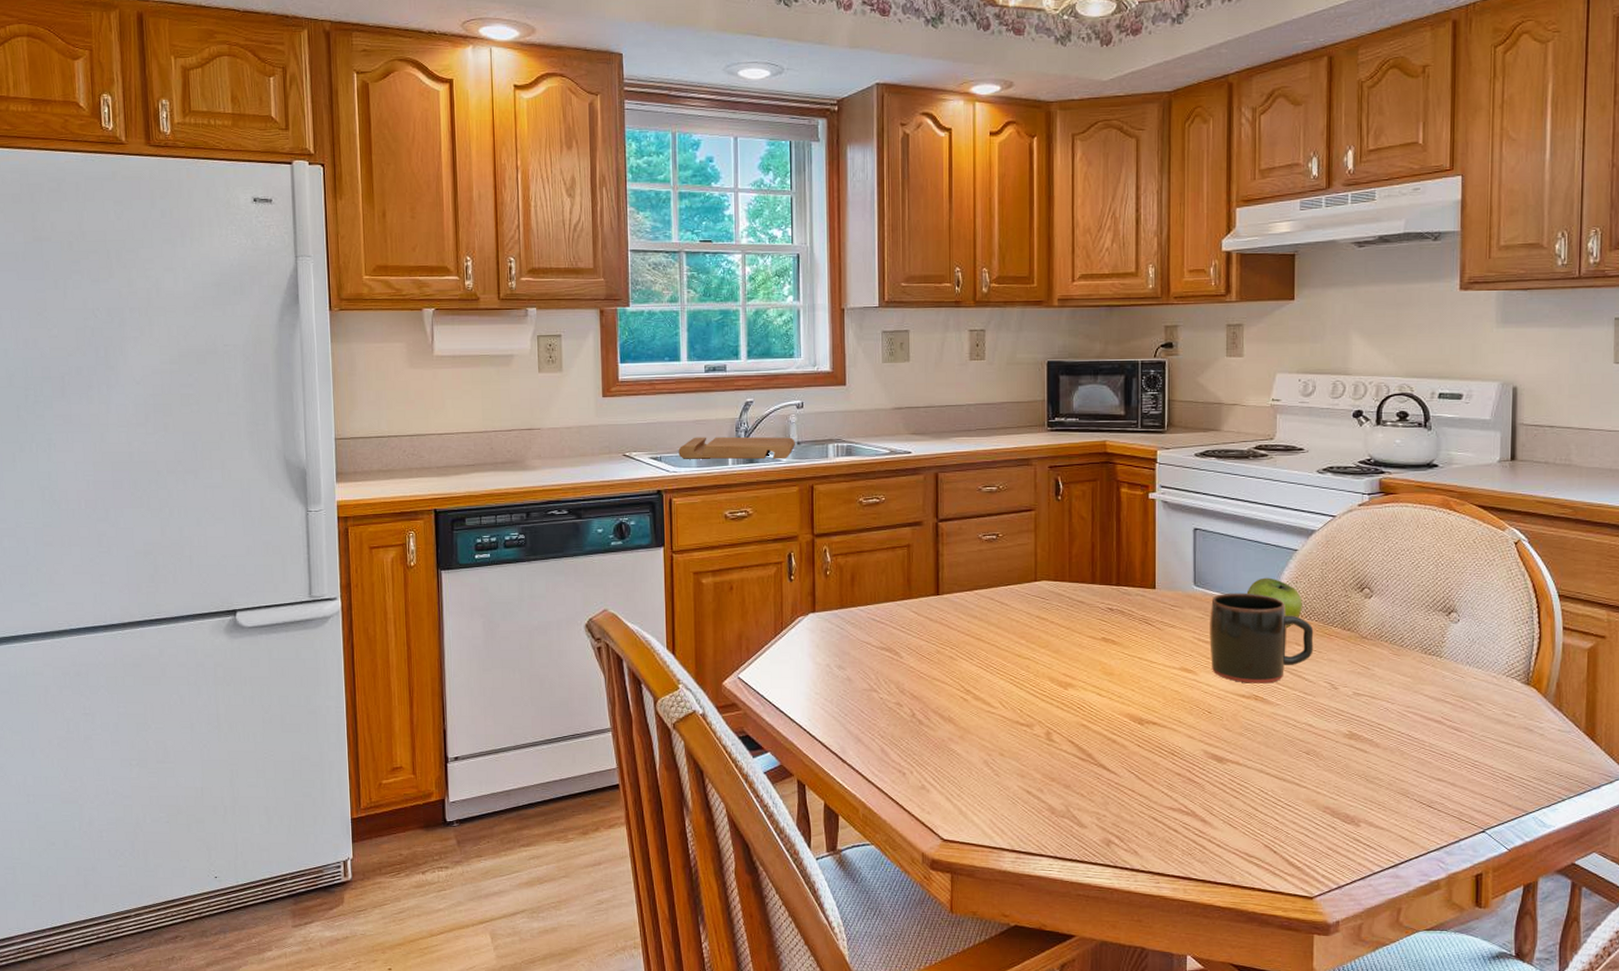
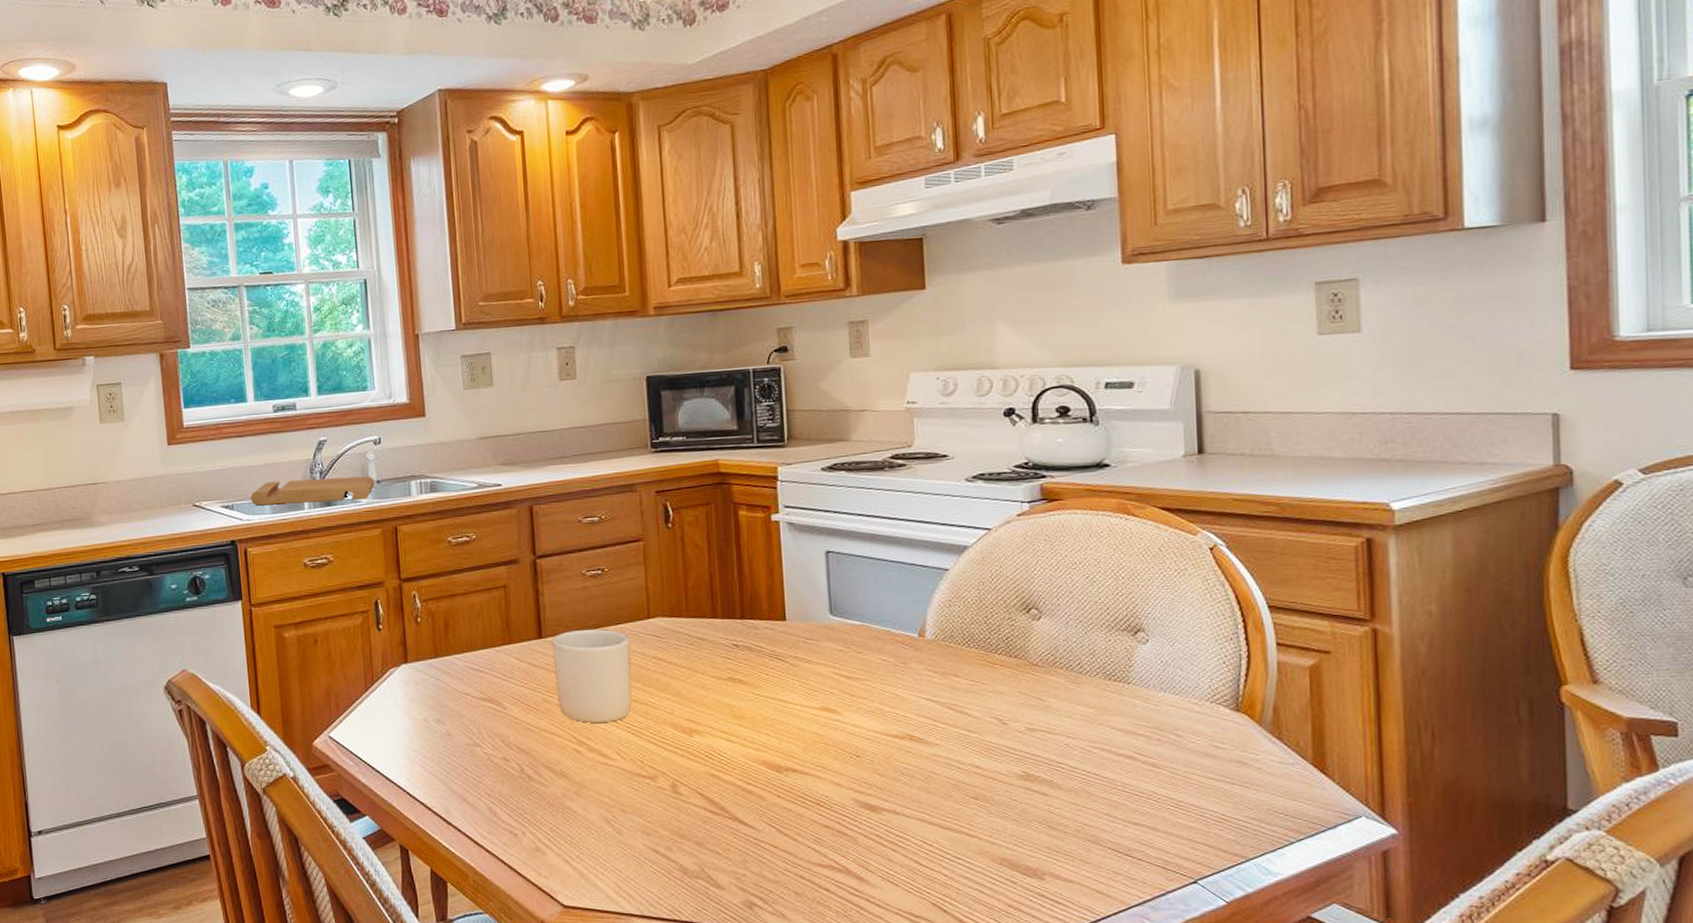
mug: none [947,589,1018,674] -> present [551,629,633,723]
mug: present [1210,593,1314,684] -> none [850,620,975,722]
fruit: present [1246,577,1302,629] -> none [892,602,959,659]

